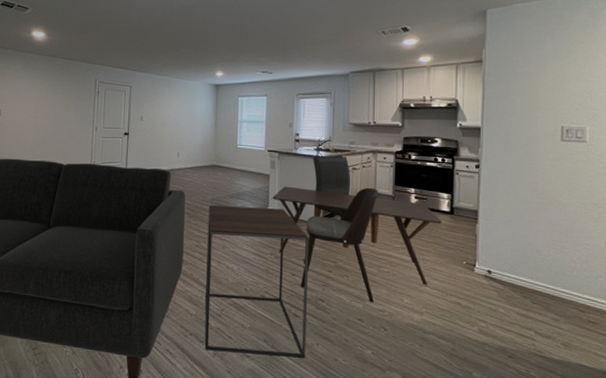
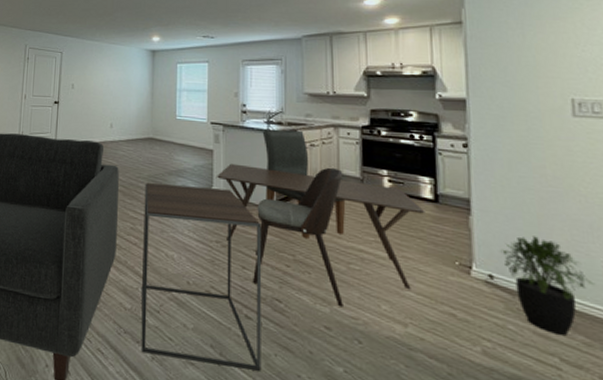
potted plant: none [498,238,564,314] -> present [500,236,594,335]

